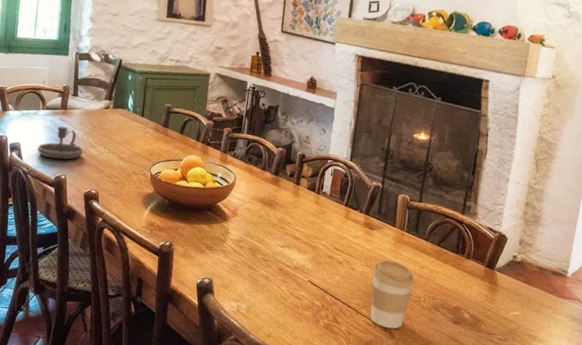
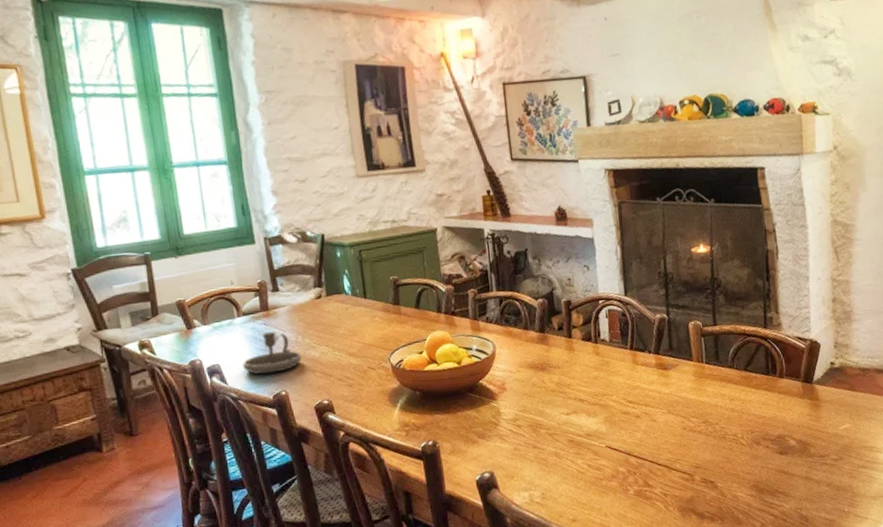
coffee cup: present [370,259,415,329] -> none [676,399,727,479]

